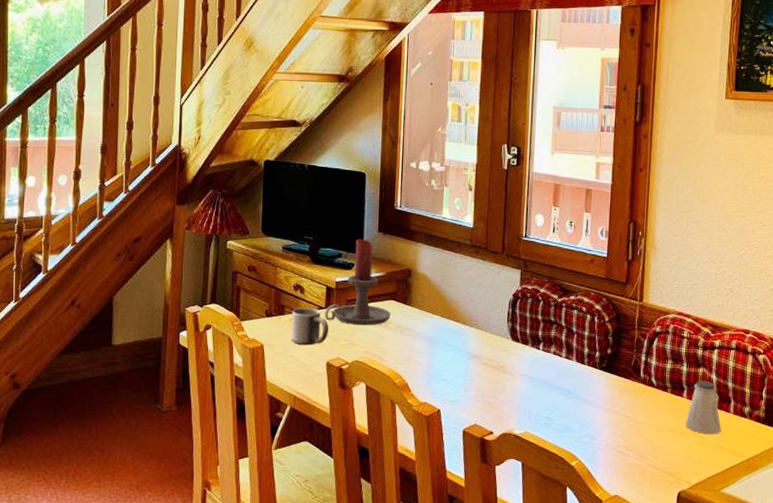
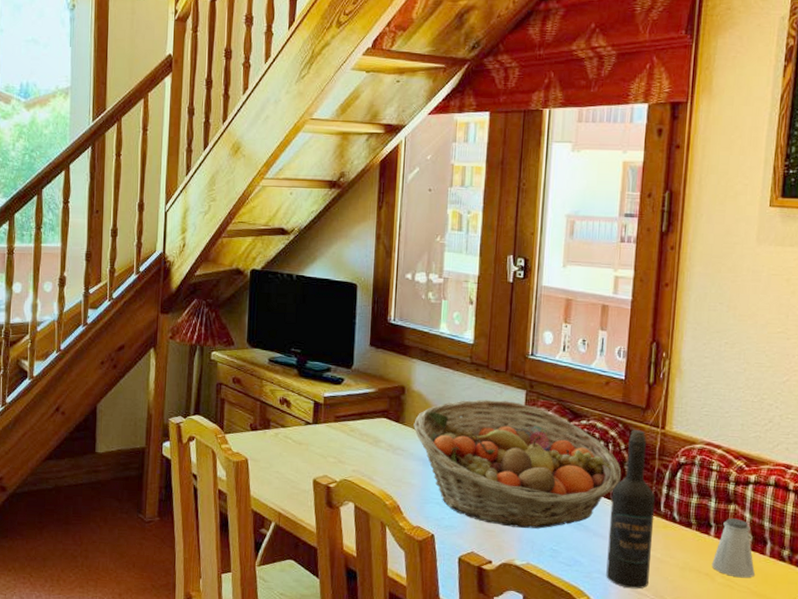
mug: present [292,308,328,345] -> none [277,422,316,462]
candle holder: present [324,239,391,326] -> none [311,353,382,444]
fruit basket: none [420,280,606,399] -> present [413,399,622,529]
wine bottle: none [594,303,636,451] -> present [606,430,656,589]

